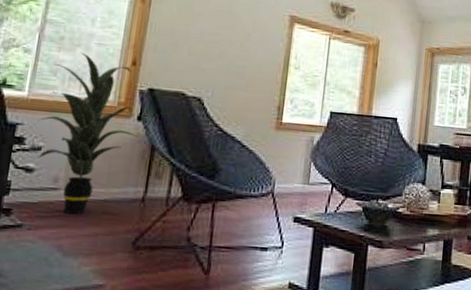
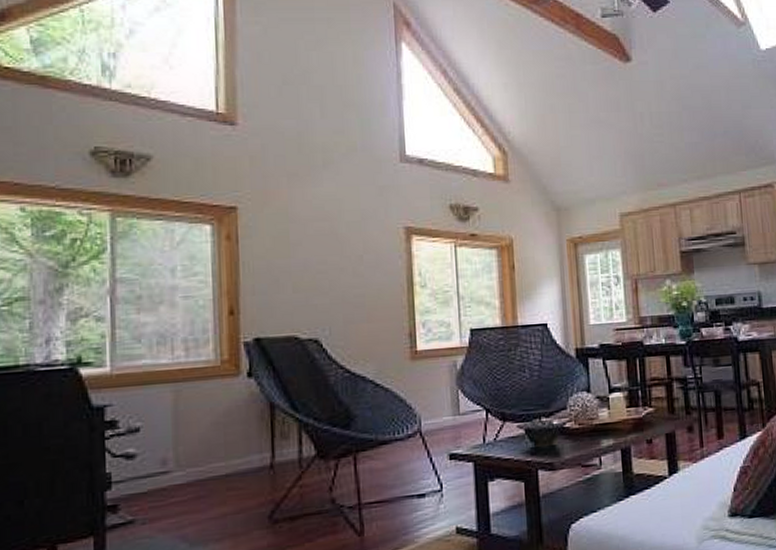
indoor plant: present [37,51,138,214] -> none [129,309,252,498]

